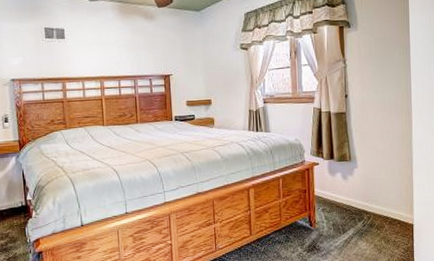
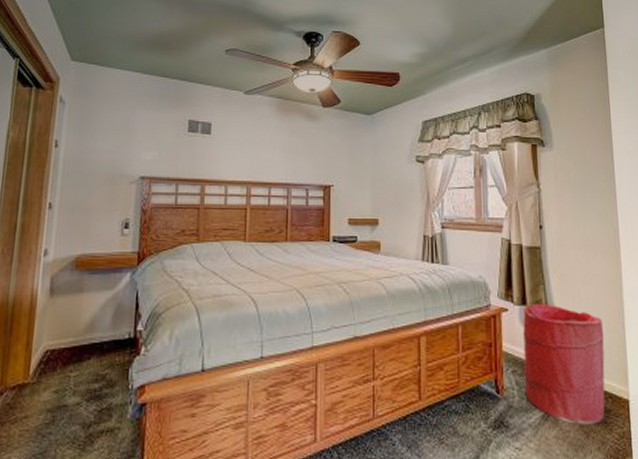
laundry hamper: none [331,157,396,244] -> present [523,303,606,424]

